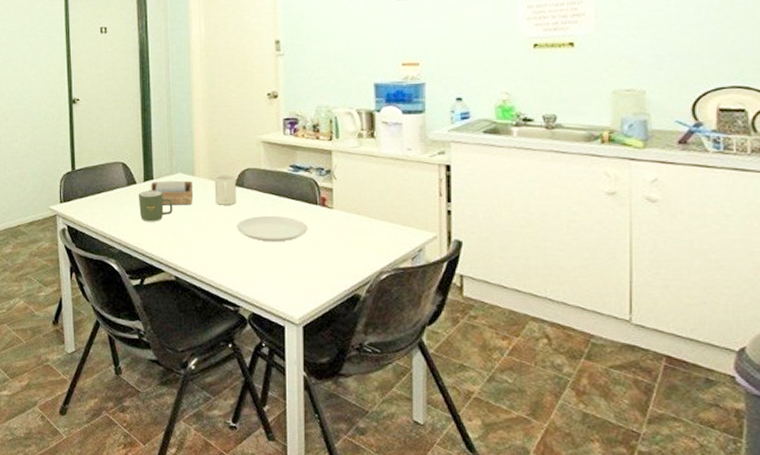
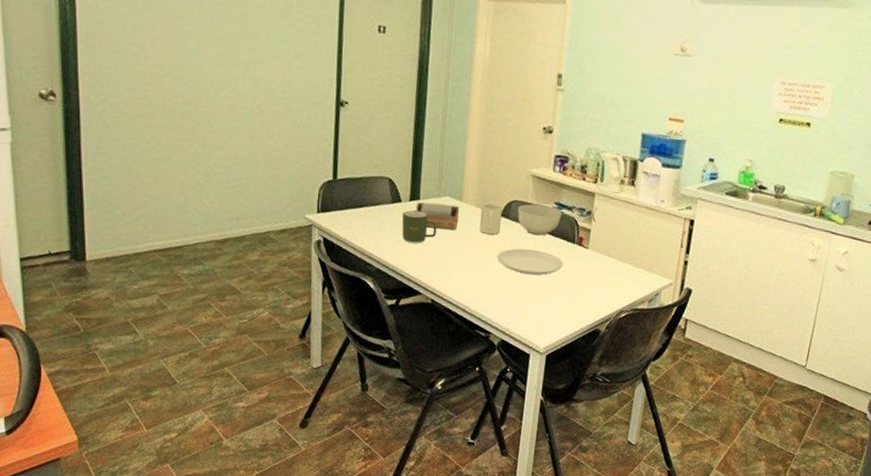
bowl: none [252,169,299,201] -> present [517,204,563,236]

